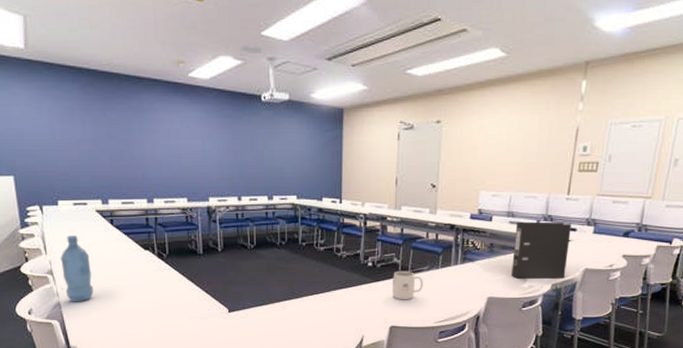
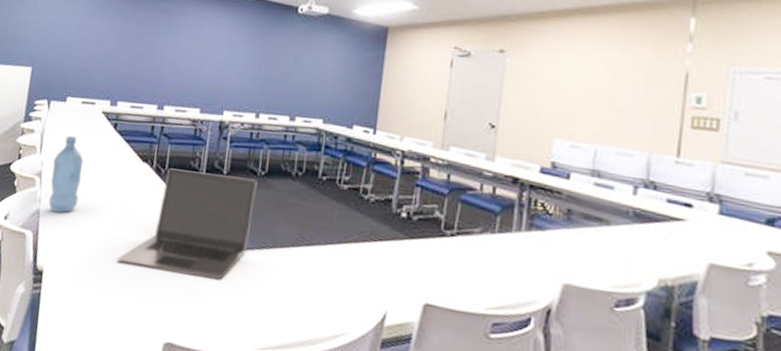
laptop: none [140,252,249,334] -> present [116,168,258,280]
mug: present [392,270,423,300] -> none [430,228,473,271]
binder: present [511,221,572,279] -> none [598,184,685,273]

